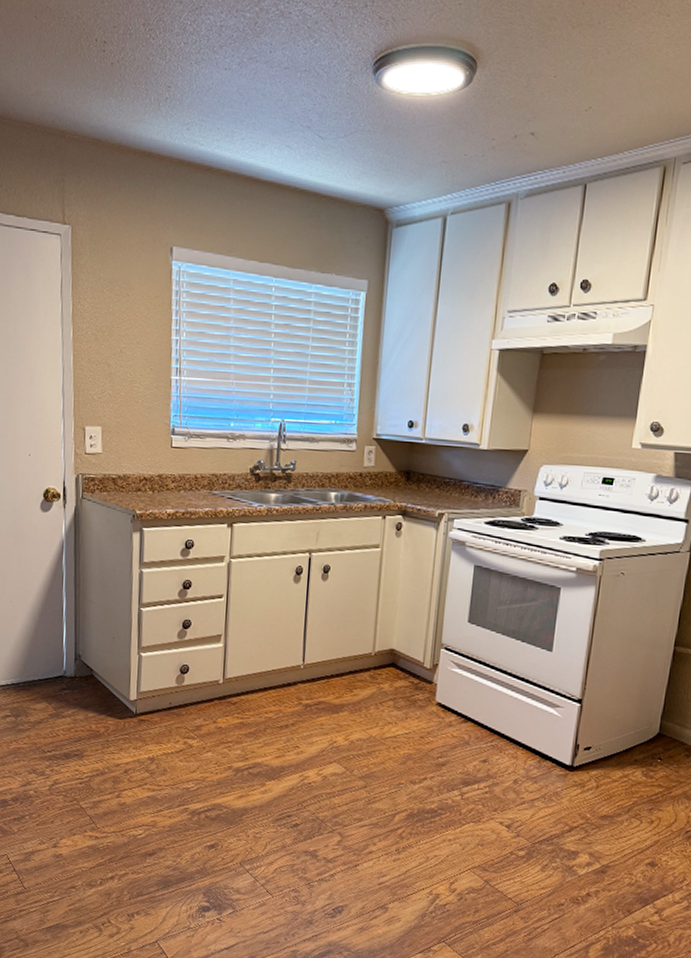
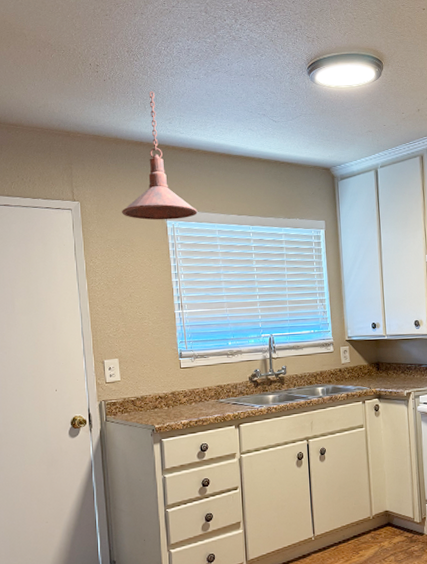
pendant light: none [118,83,211,260] -> present [121,91,198,220]

